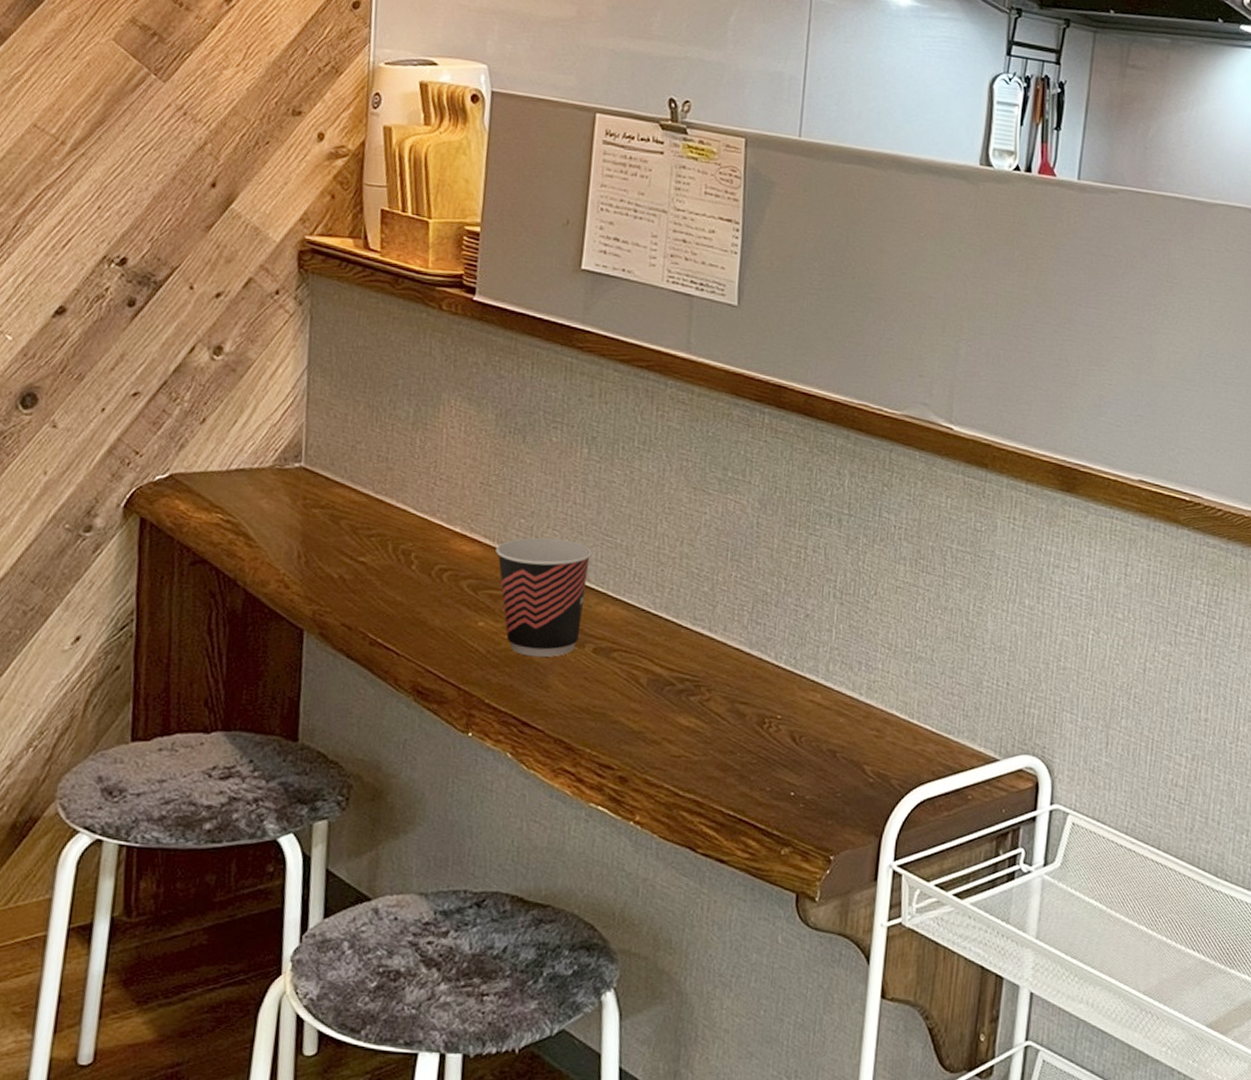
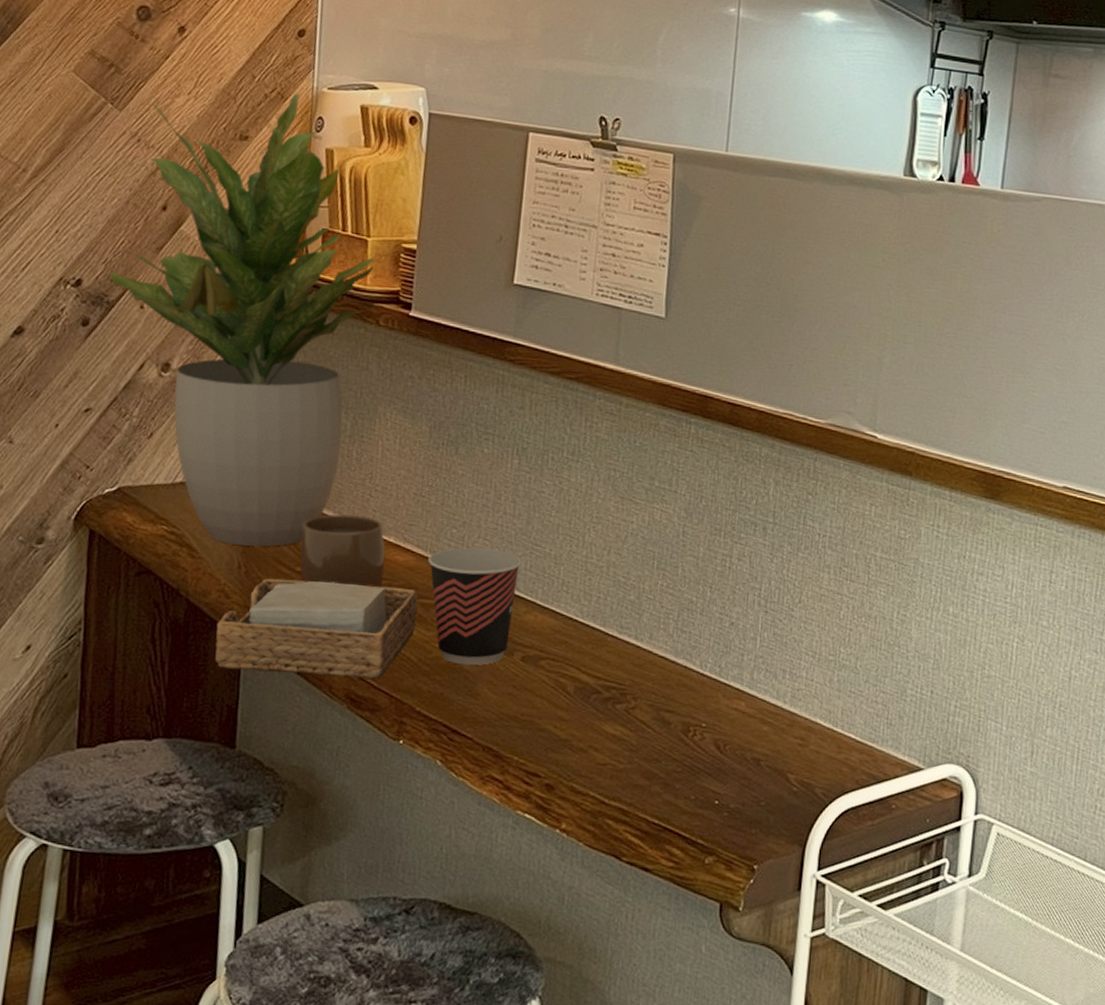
potted plant: none [157,68,438,536] -> present [110,93,377,547]
napkin holder: none [275,568,486,672] -> present [215,578,418,680]
mug: none [362,503,451,579] -> present [299,514,385,588]

